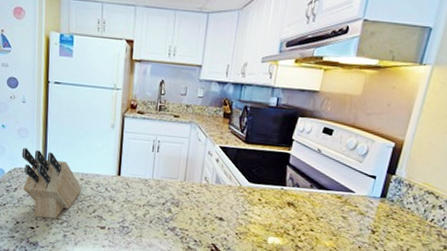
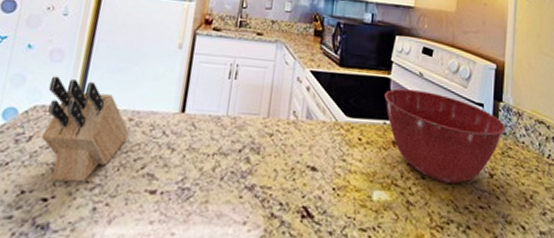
mixing bowl: none [283,162,394,236] -> present [384,88,505,184]

